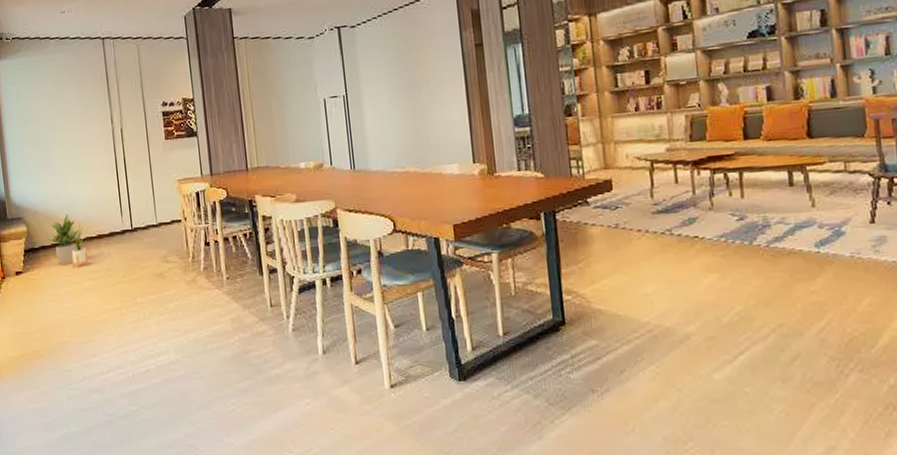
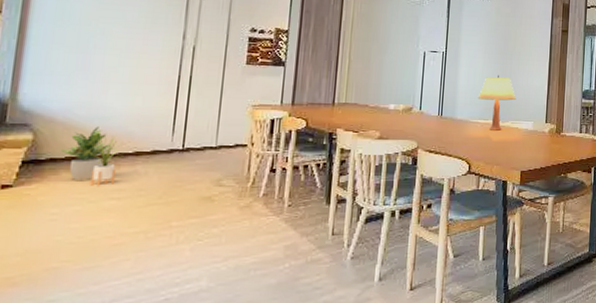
table lamp: none [389,113,434,181] -> present [477,75,516,132]

